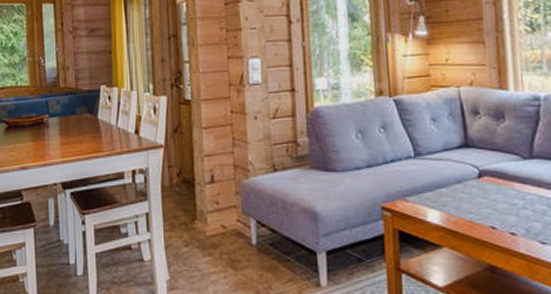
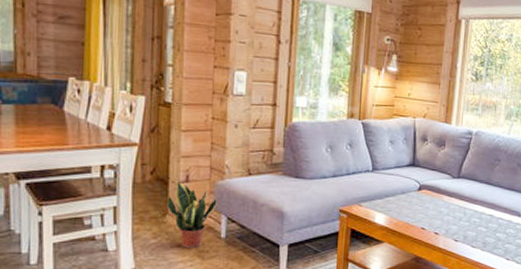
potted plant: none [195,182,244,257] -> present [167,181,217,248]

